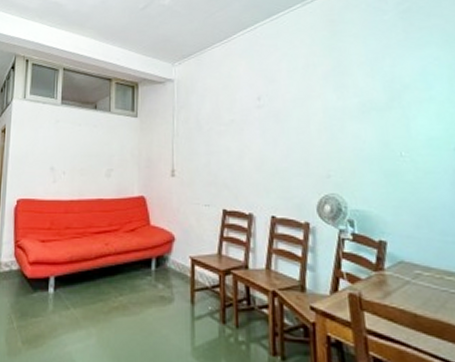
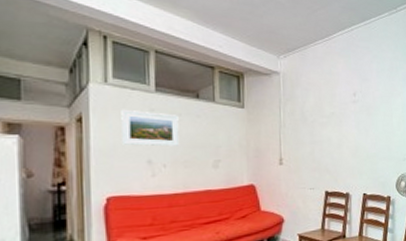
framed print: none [32,121,78,155] -> present [121,109,180,147]

